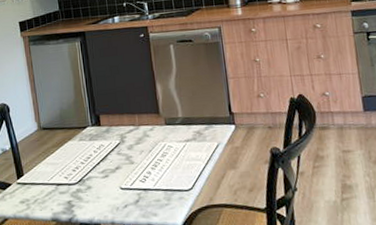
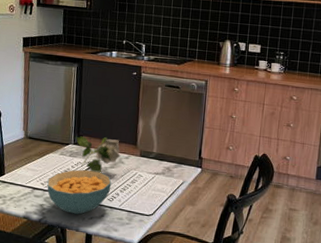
cereal bowl: none [71,151,141,205] -> present [47,169,112,215]
flower: none [92,110,145,153] -> present [75,136,121,173]

